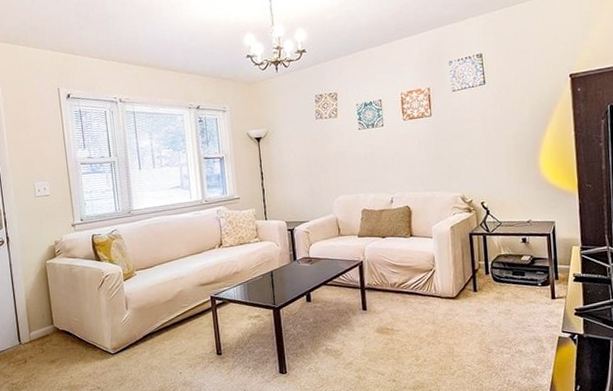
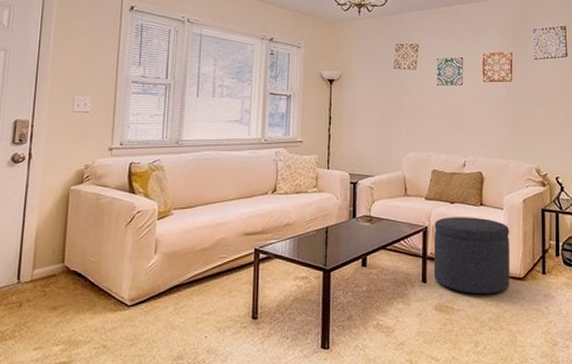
ottoman: none [369,247,444,315] -> present [433,217,510,293]

